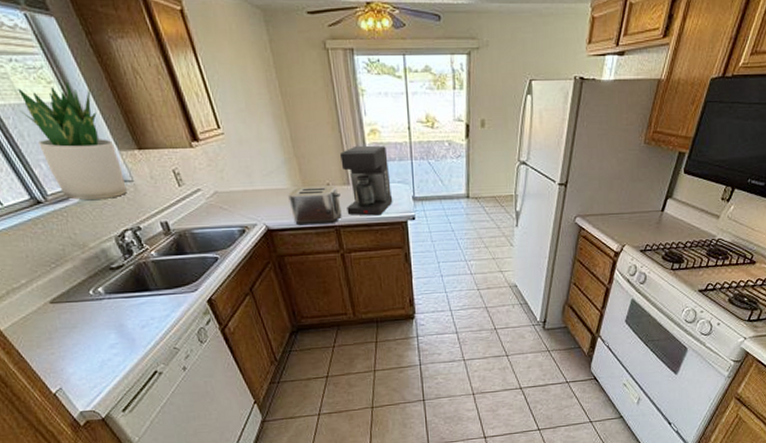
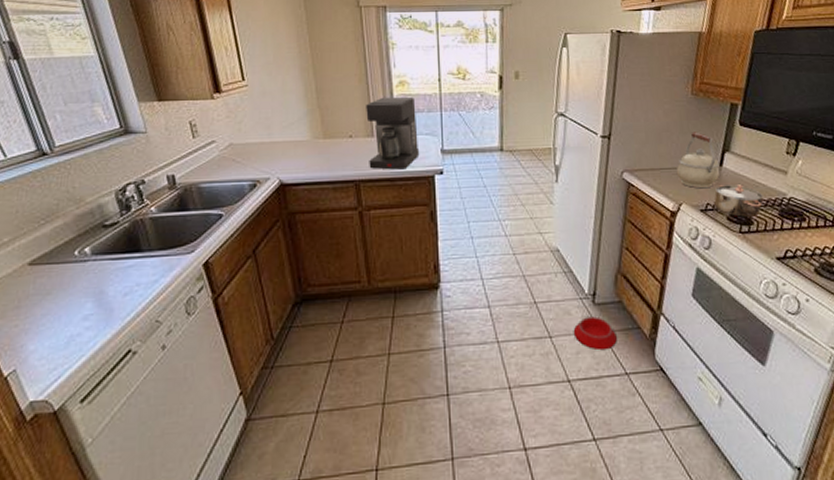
planter: present [17,81,127,201] -> none [47,37,139,153]
toaster: present [287,185,342,226] -> none [306,137,363,180]
pet bowl: none [526,339,561,365] -> present [573,316,617,351]
kettle: none [623,179,663,232] -> present [676,132,721,189]
cooking pot: none [651,228,696,257] -> present [713,184,764,218]

